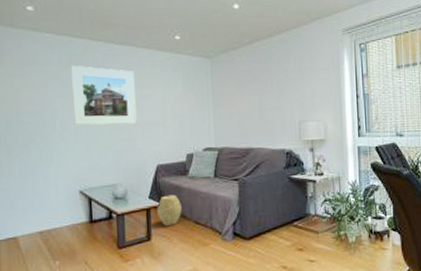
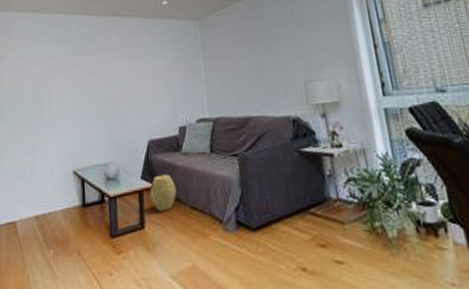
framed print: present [70,65,137,126] -> none [66,41,128,102]

